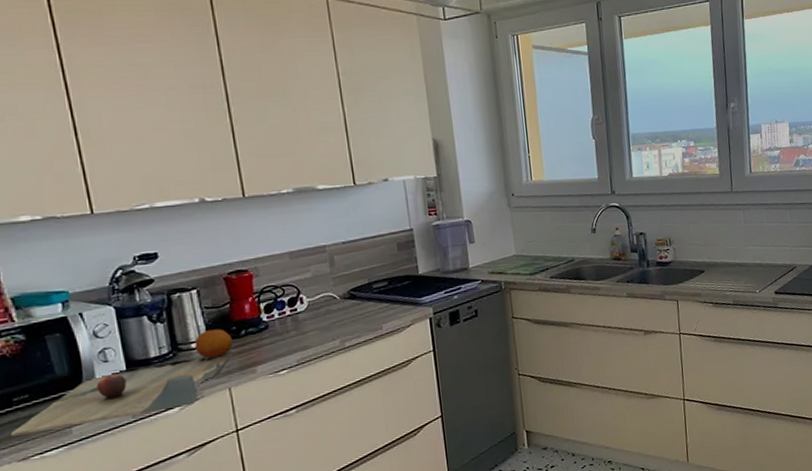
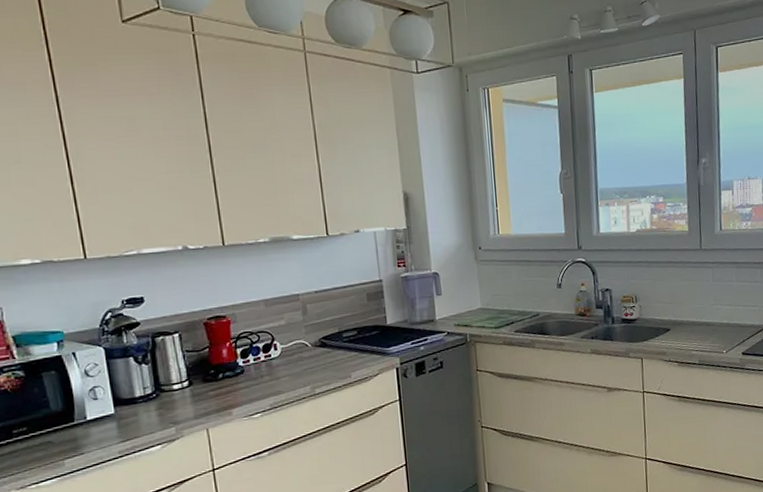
cutting board: present [10,352,234,437] -> none [10,395,212,466]
fruit: present [194,328,233,358] -> none [176,371,211,400]

